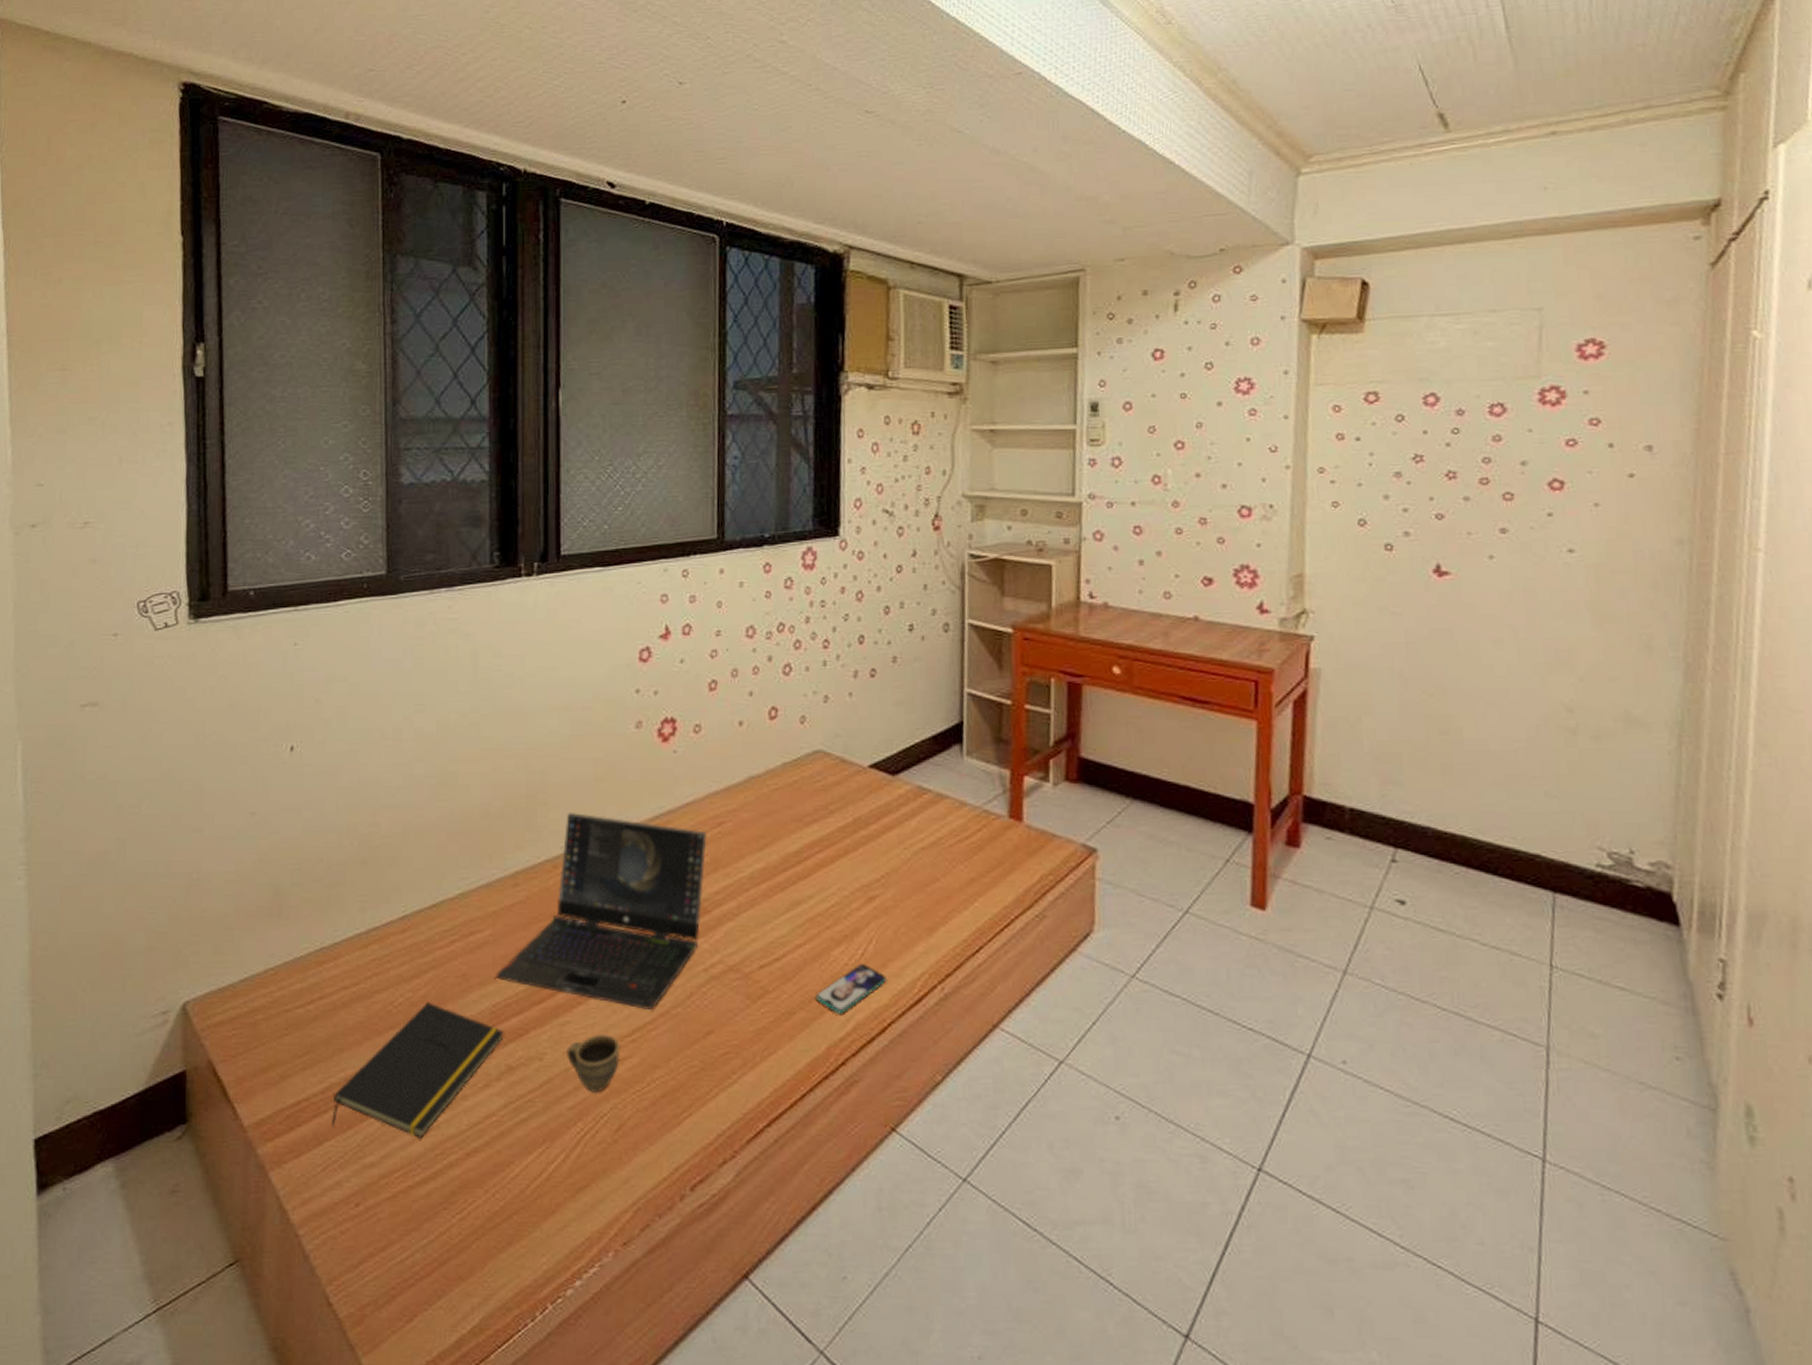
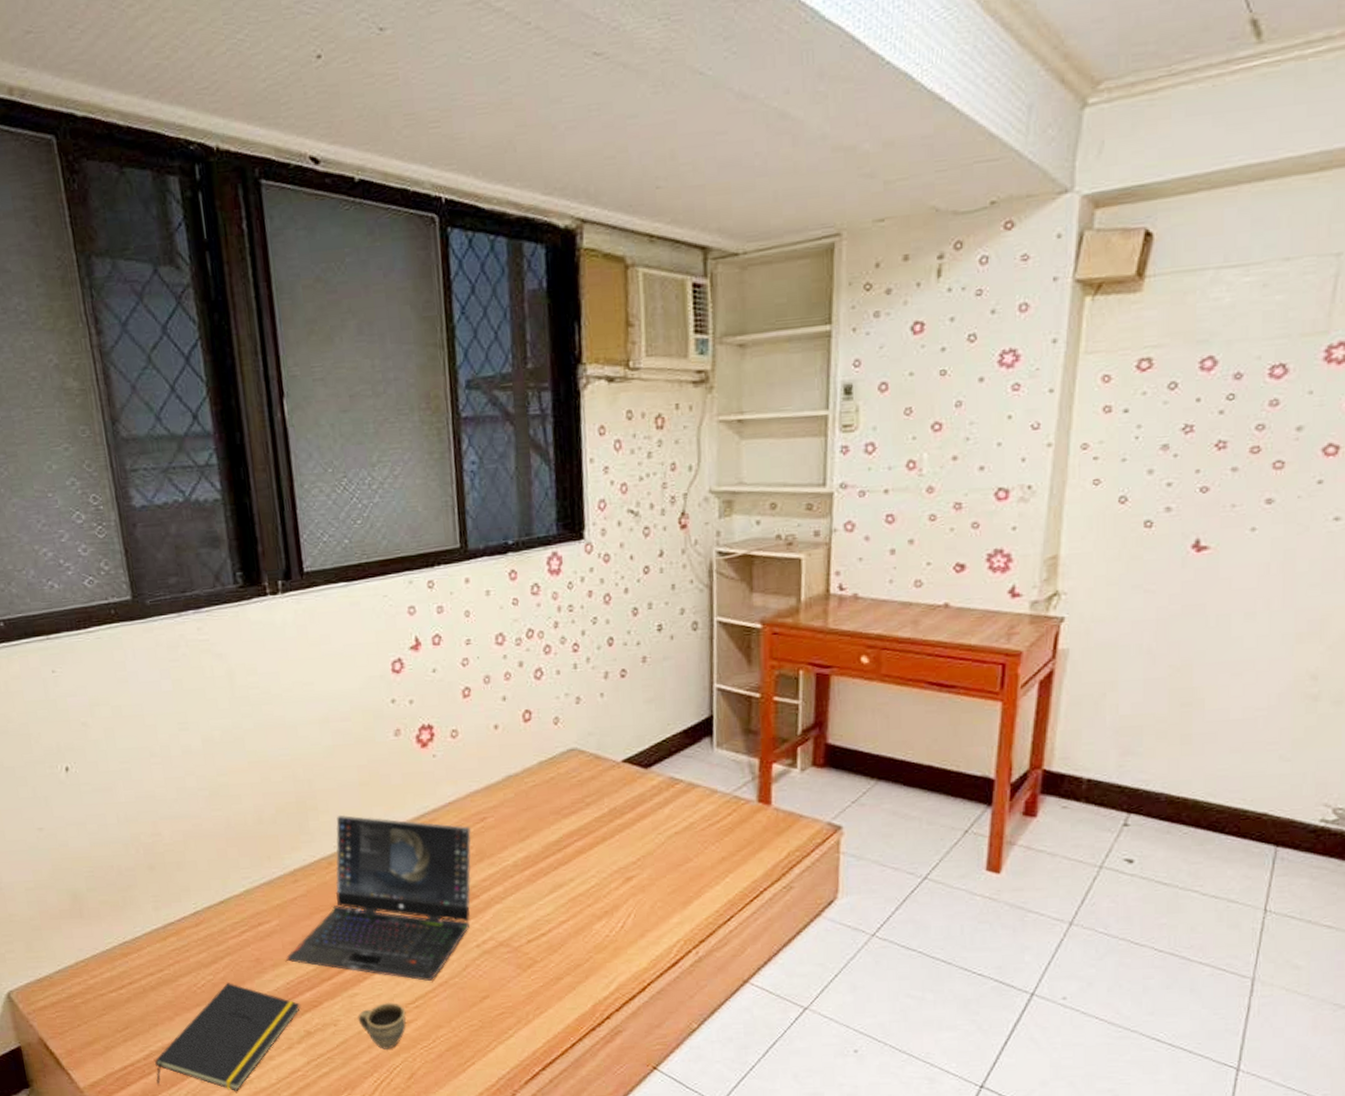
smartphone: present [815,964,887,1014] -> none [580,935,645,978]

